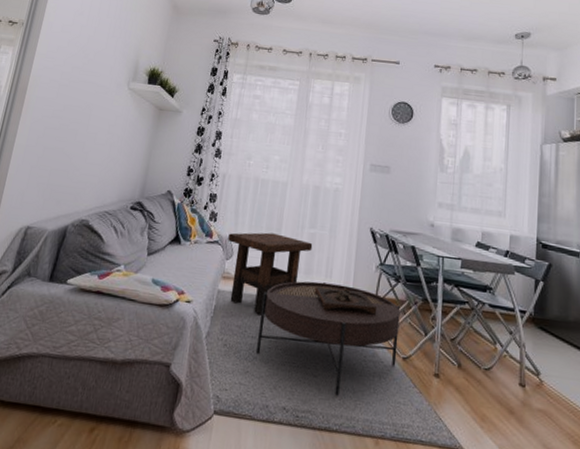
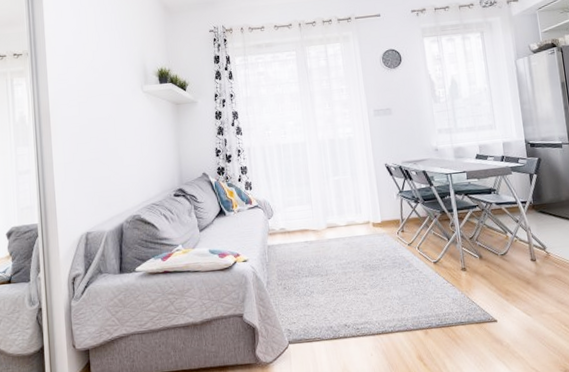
side table: present [228,232,313,316] -> none [265,187,340,258]
coffee table: present [255,281,401,396] -> none [306,216,429,305]
wooden tray: present [314,287,377,315] -> none [349,218,405,241]

